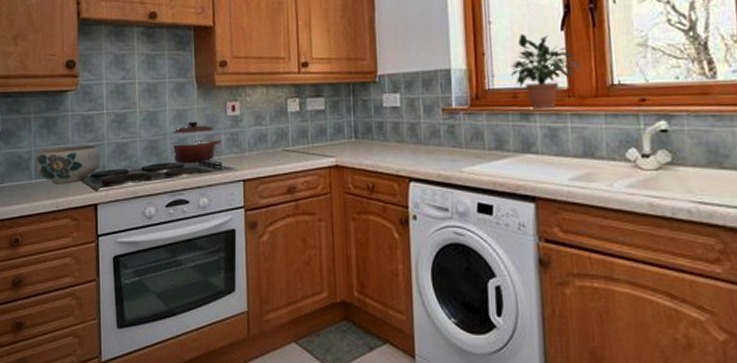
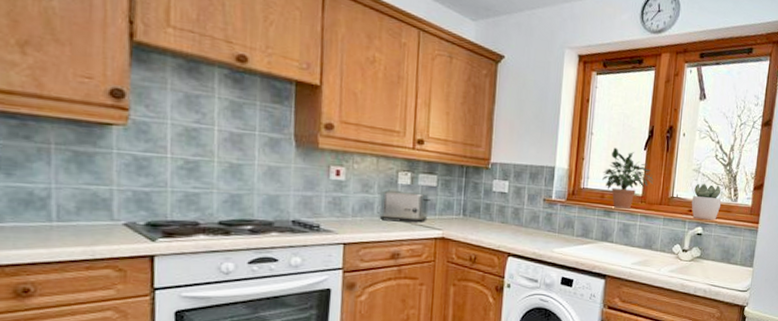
bowl: present [35,145,100,183] -> none [56,187,160,230]
saucepan: present [172,122,221,164] -> none [260,181,321,223]
toaster: none [272,119,320,153] -> present [379,190,431,223]
succulent plant: none [642,59,691,110] -> present [691,183,721,221]

